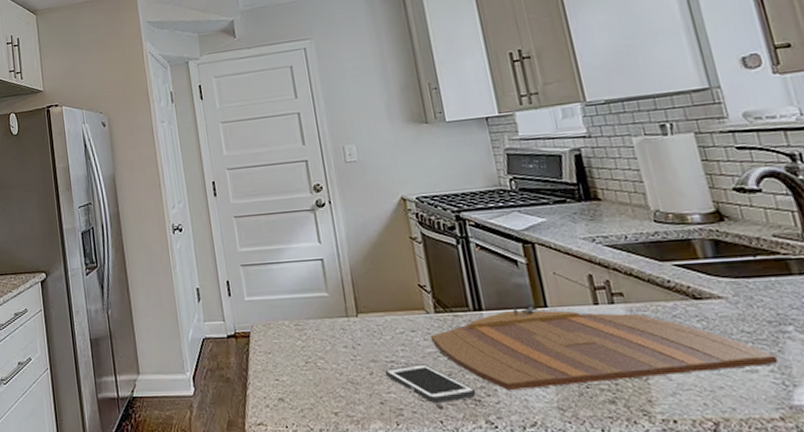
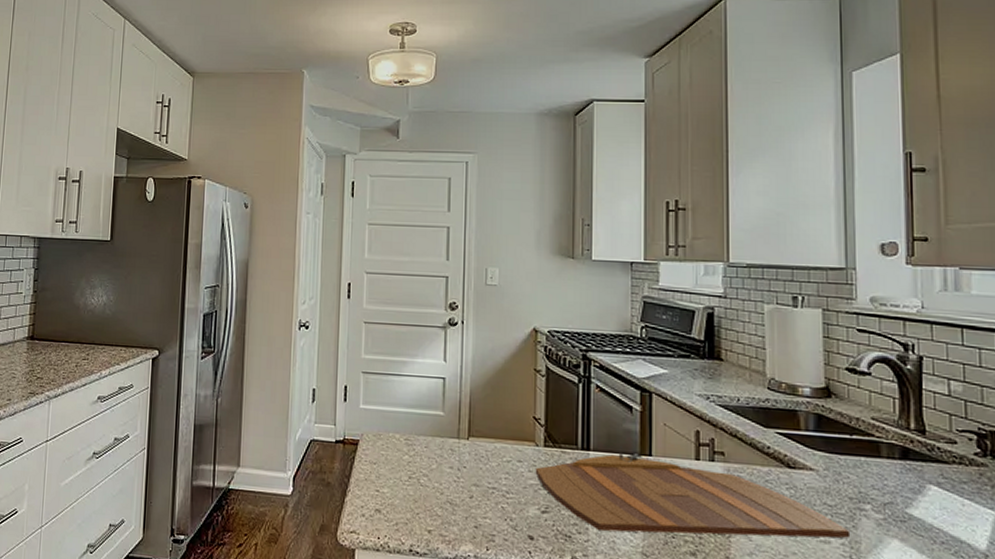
cell phone: present [384,364,477,403] -> none [484,493,569,534]

